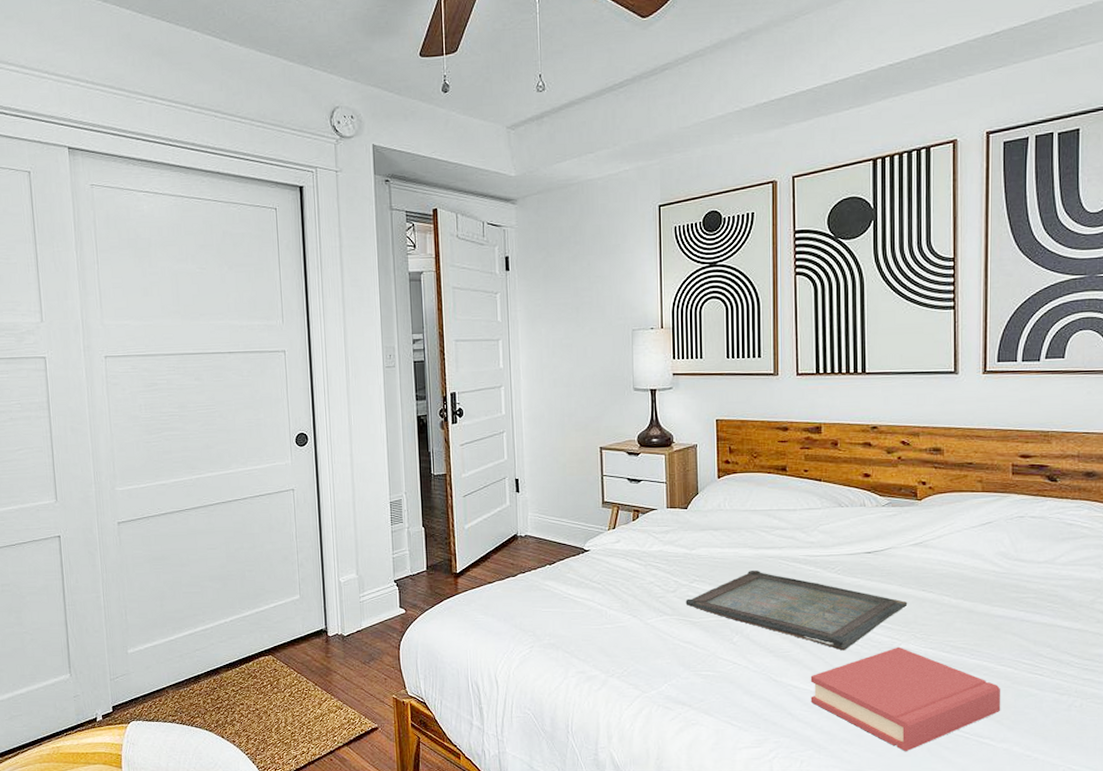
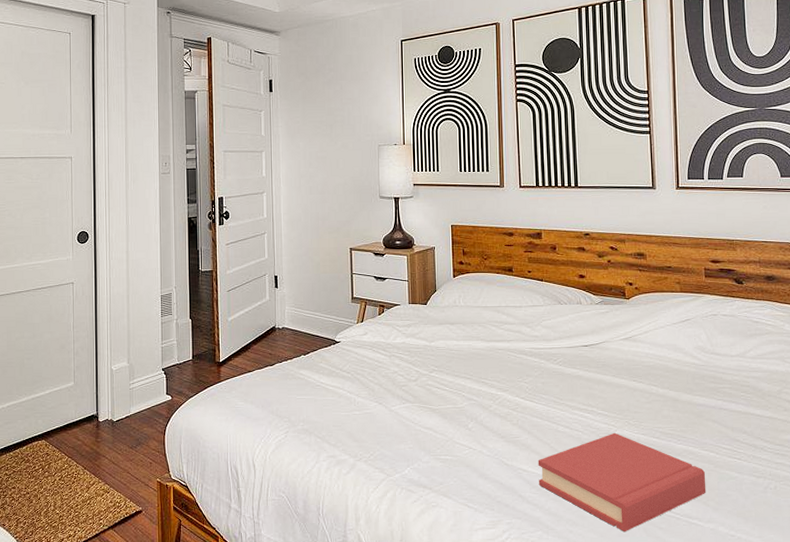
serving tray: present [685,571,908,651] -> none [426,362,621,436]

